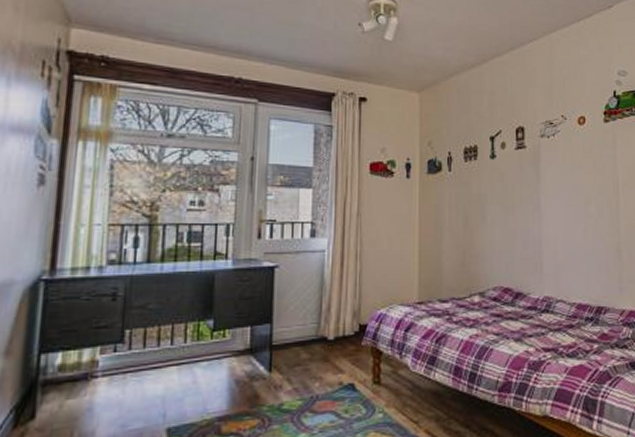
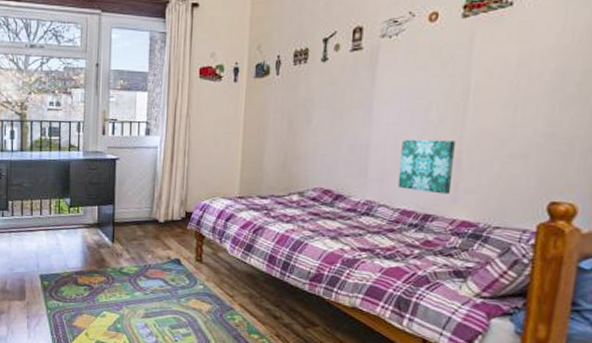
wall art: none [570,233,616,285] -> present [398,139,455,194]

